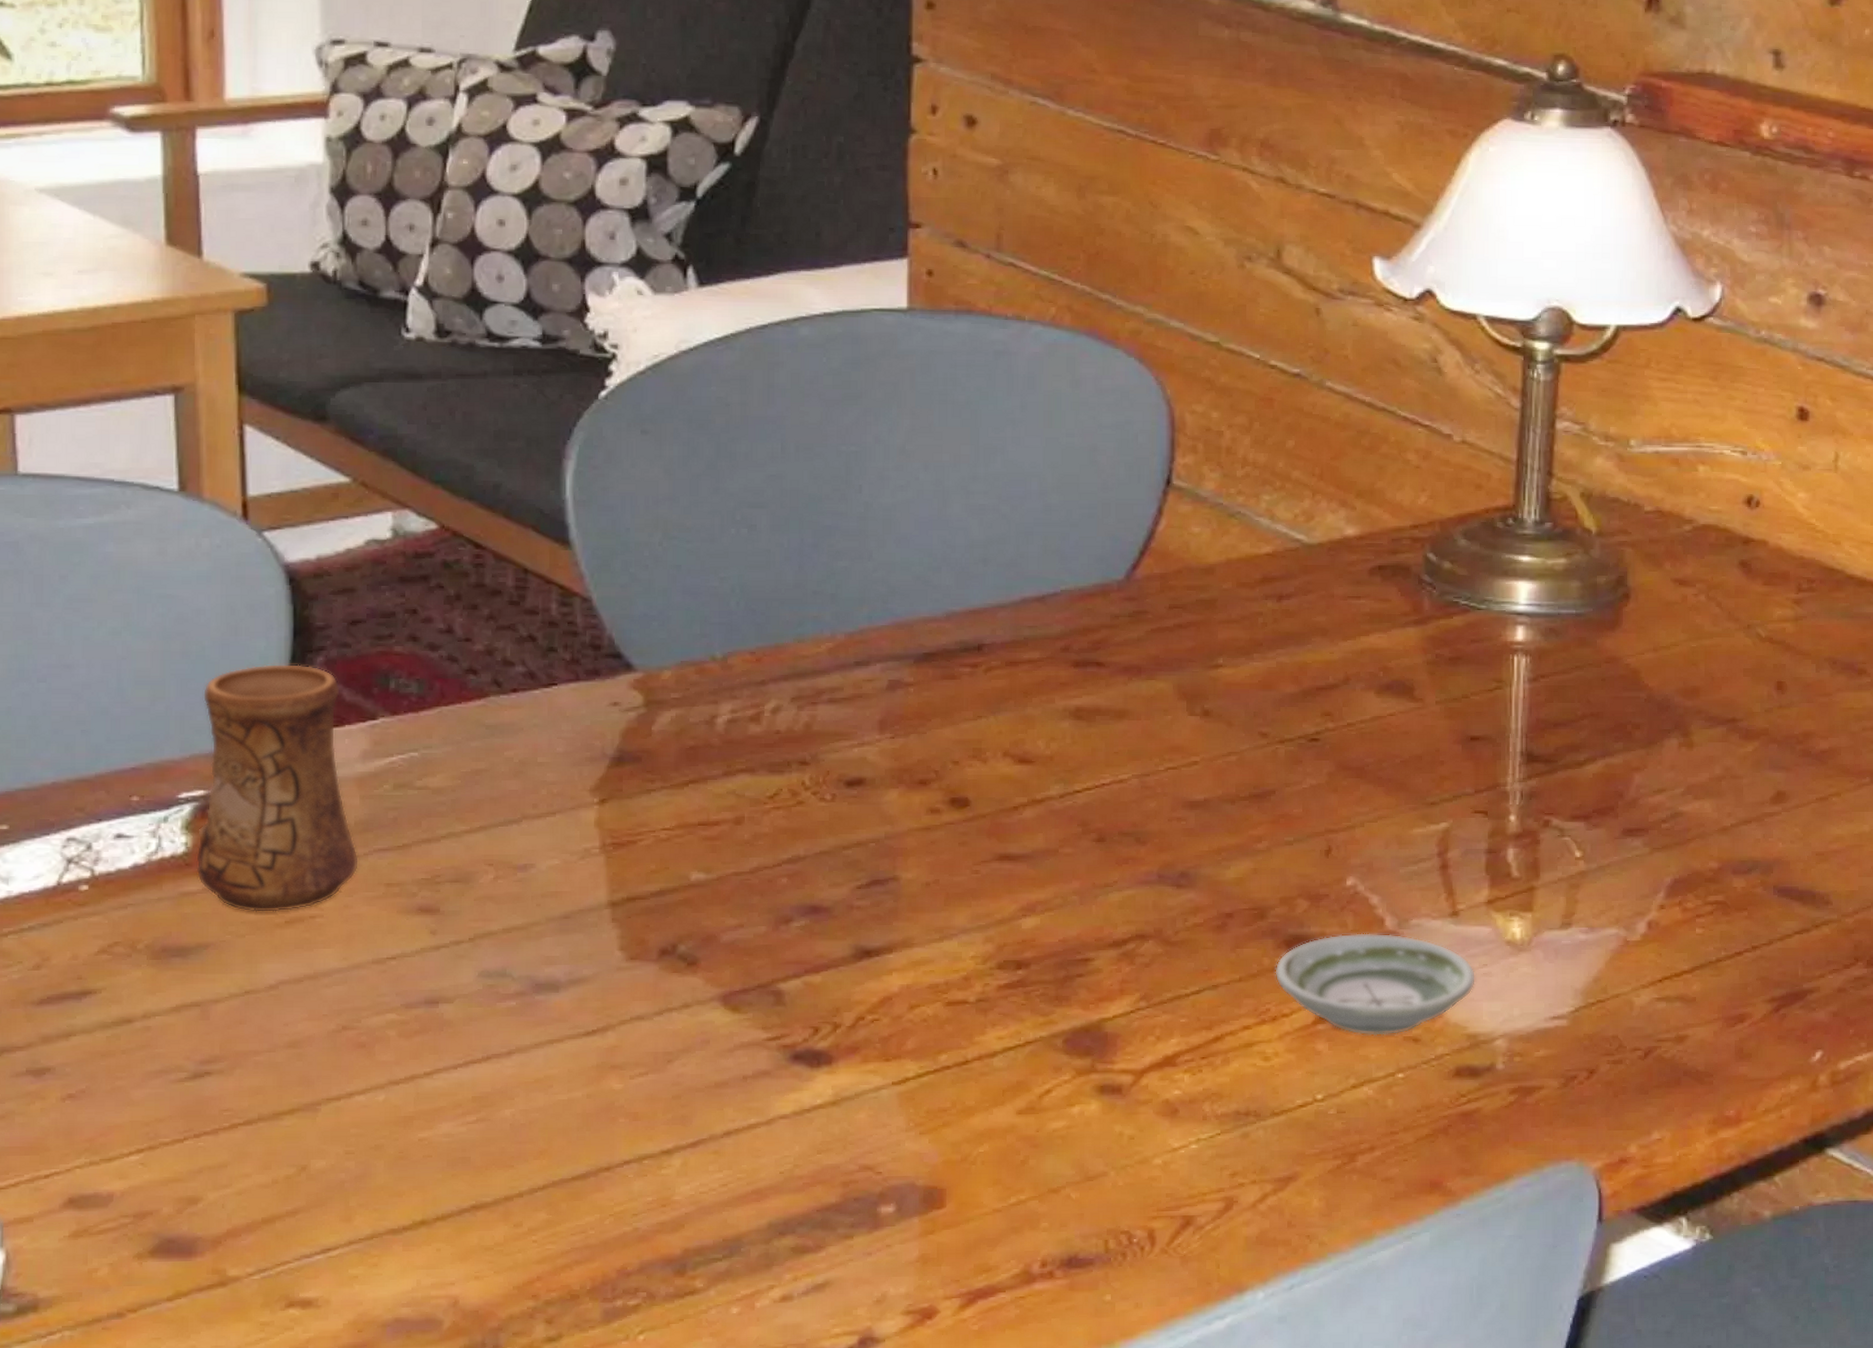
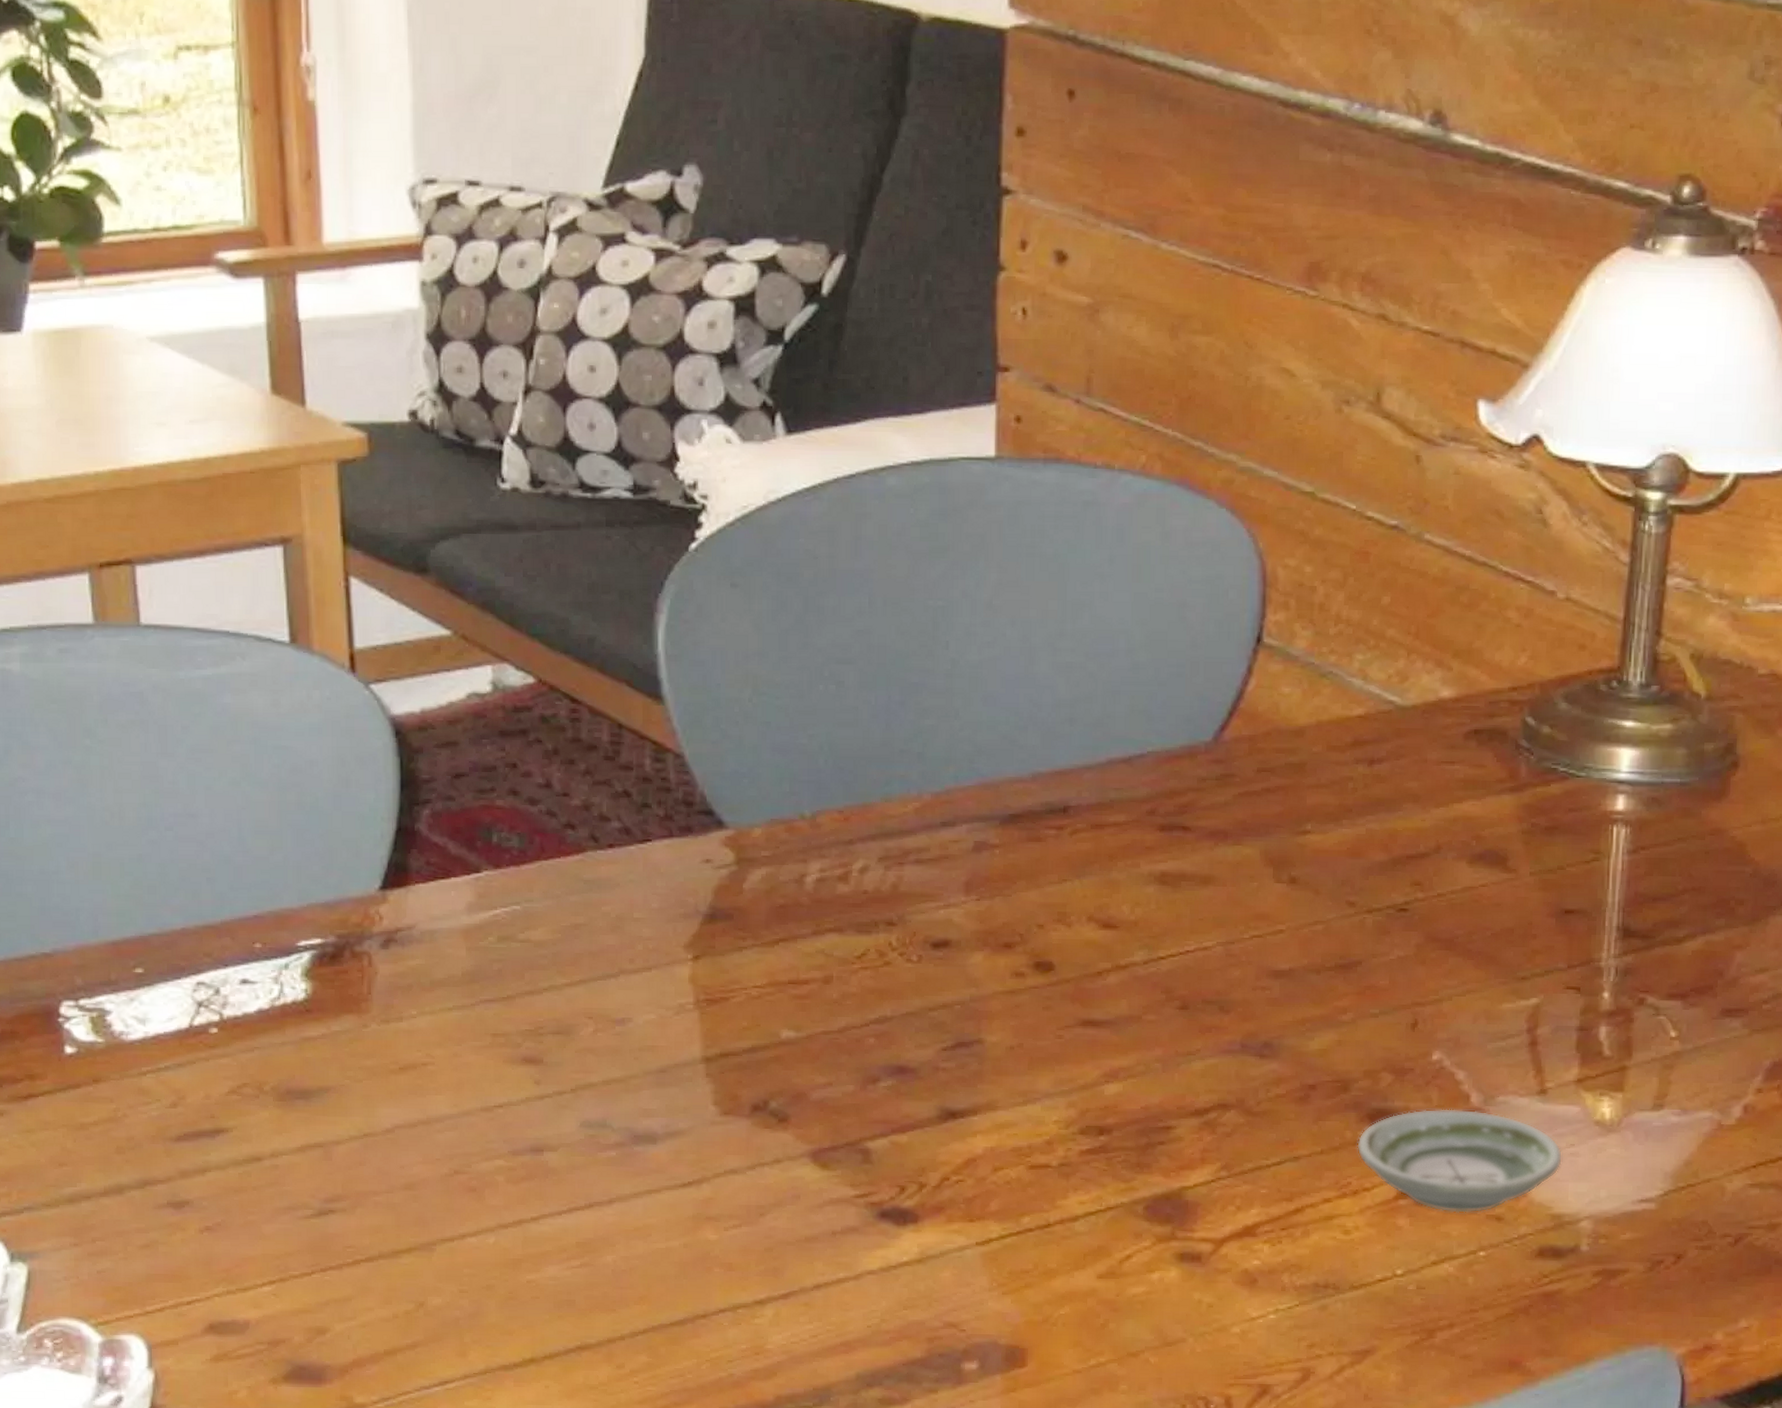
cup: present [196,663,360,913] -> none [316,815,467,1059]

